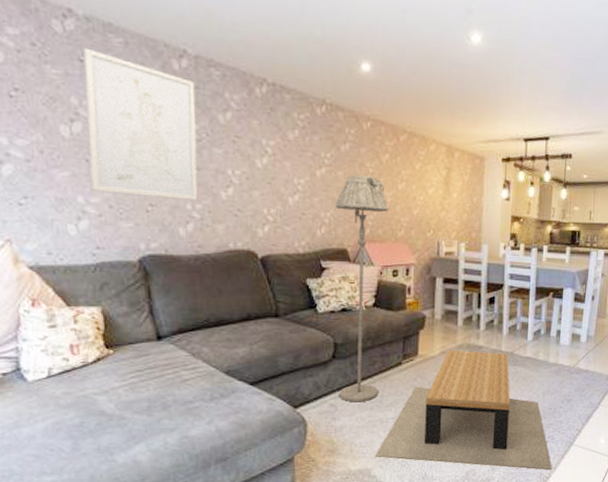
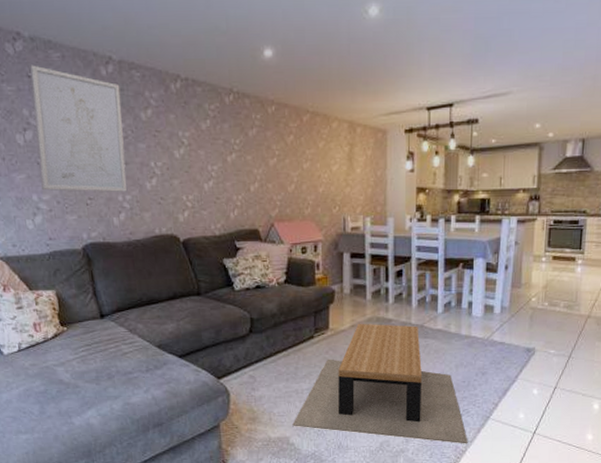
floor lamp: present [335,174,389,403] -> none [245,157,296,374]

